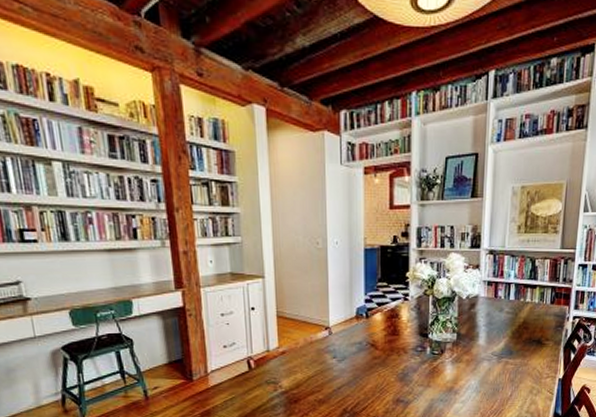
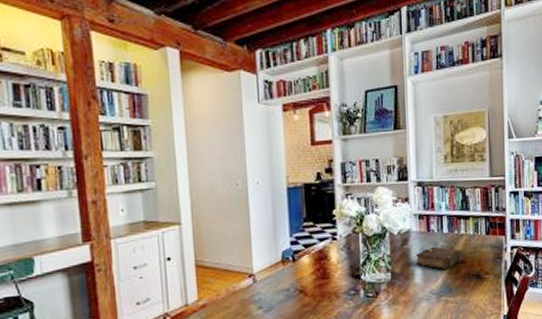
book: none [481,312,527,334] -> present [416,246,464,270]

